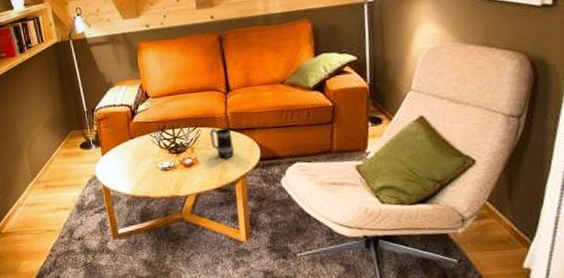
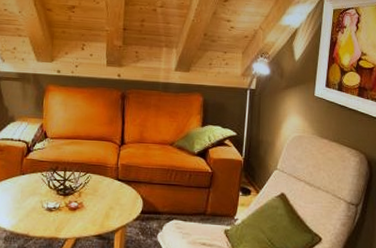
mug: present [210,128,234,158] -> none [98,177,120,207]

